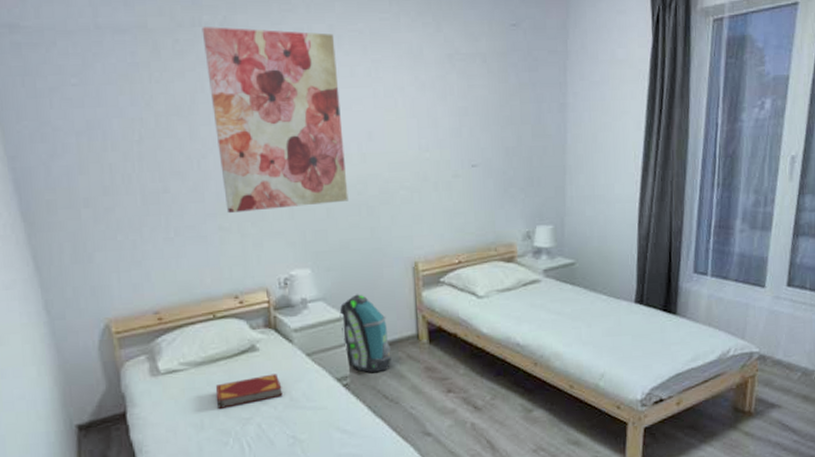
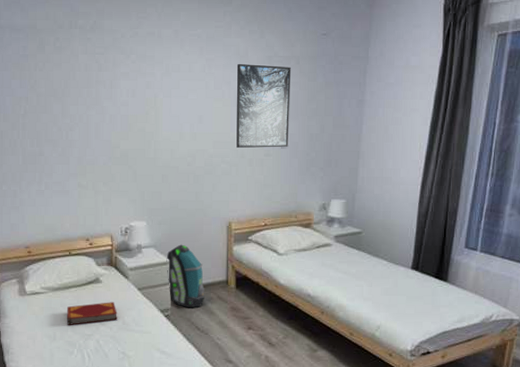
wall art: present [202,27,349,214] -> none [77,29,180,175]
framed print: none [411,64,481,170] -> present [236,63,291,149]

